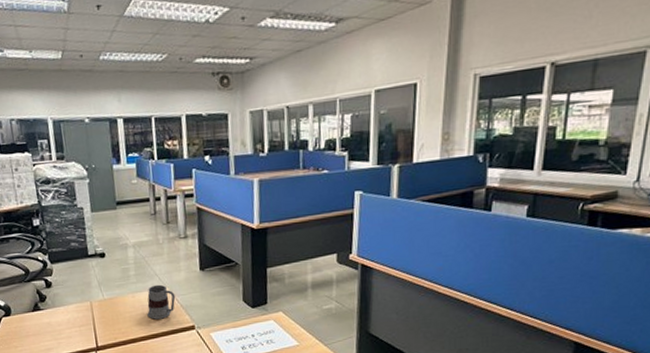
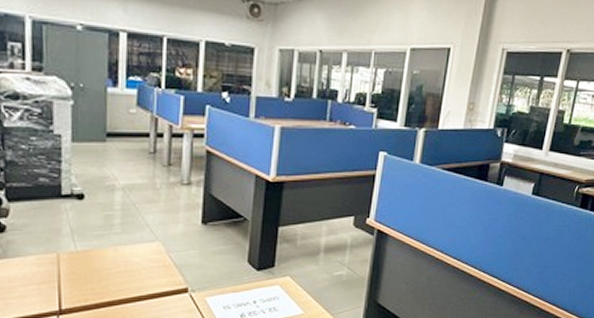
mug: present [147,284,176,320] -> none [131,237,169,279]

